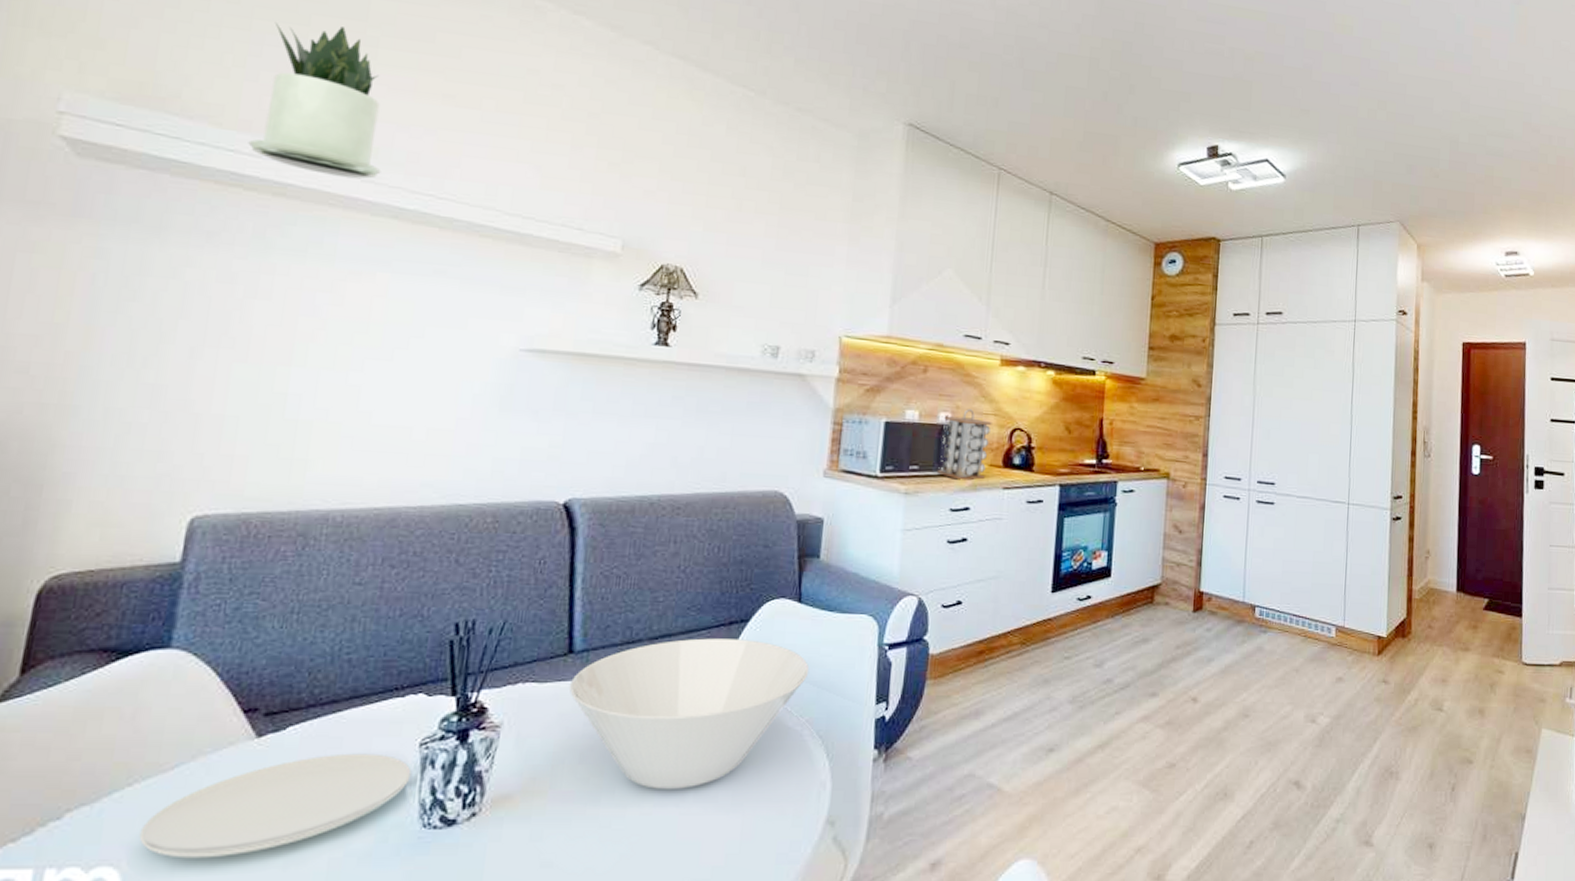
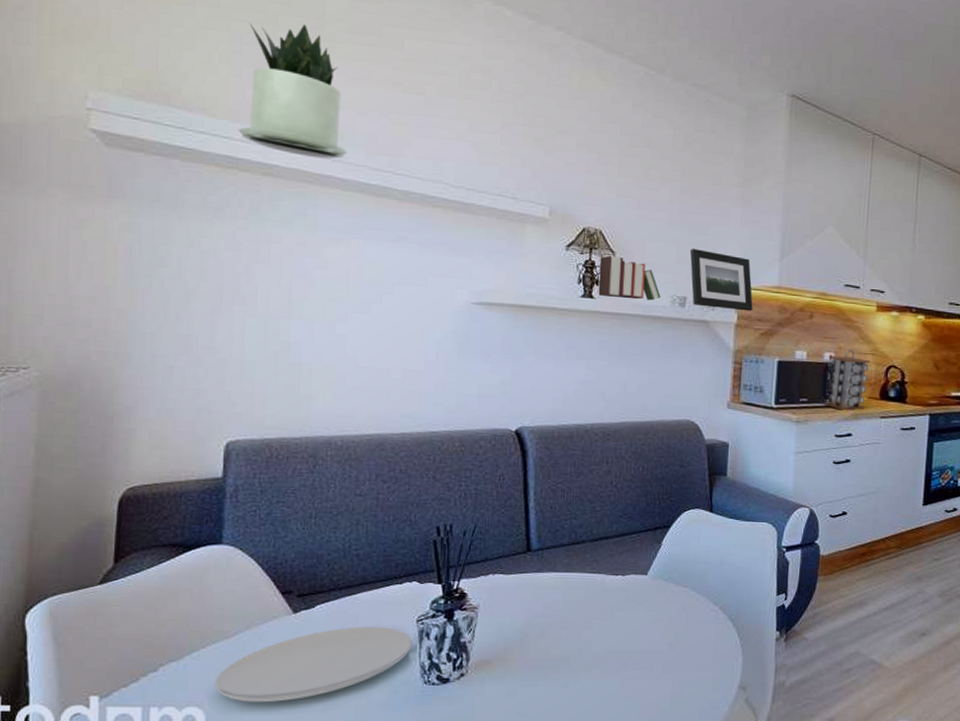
bowl: present [568,638,810,790] -> none [529,540,721,660]
books: none [674,297,750,350] -> present [598,255,661,301]
picture frame: none [786,291,858,364] -> present [689,249,753,311]

